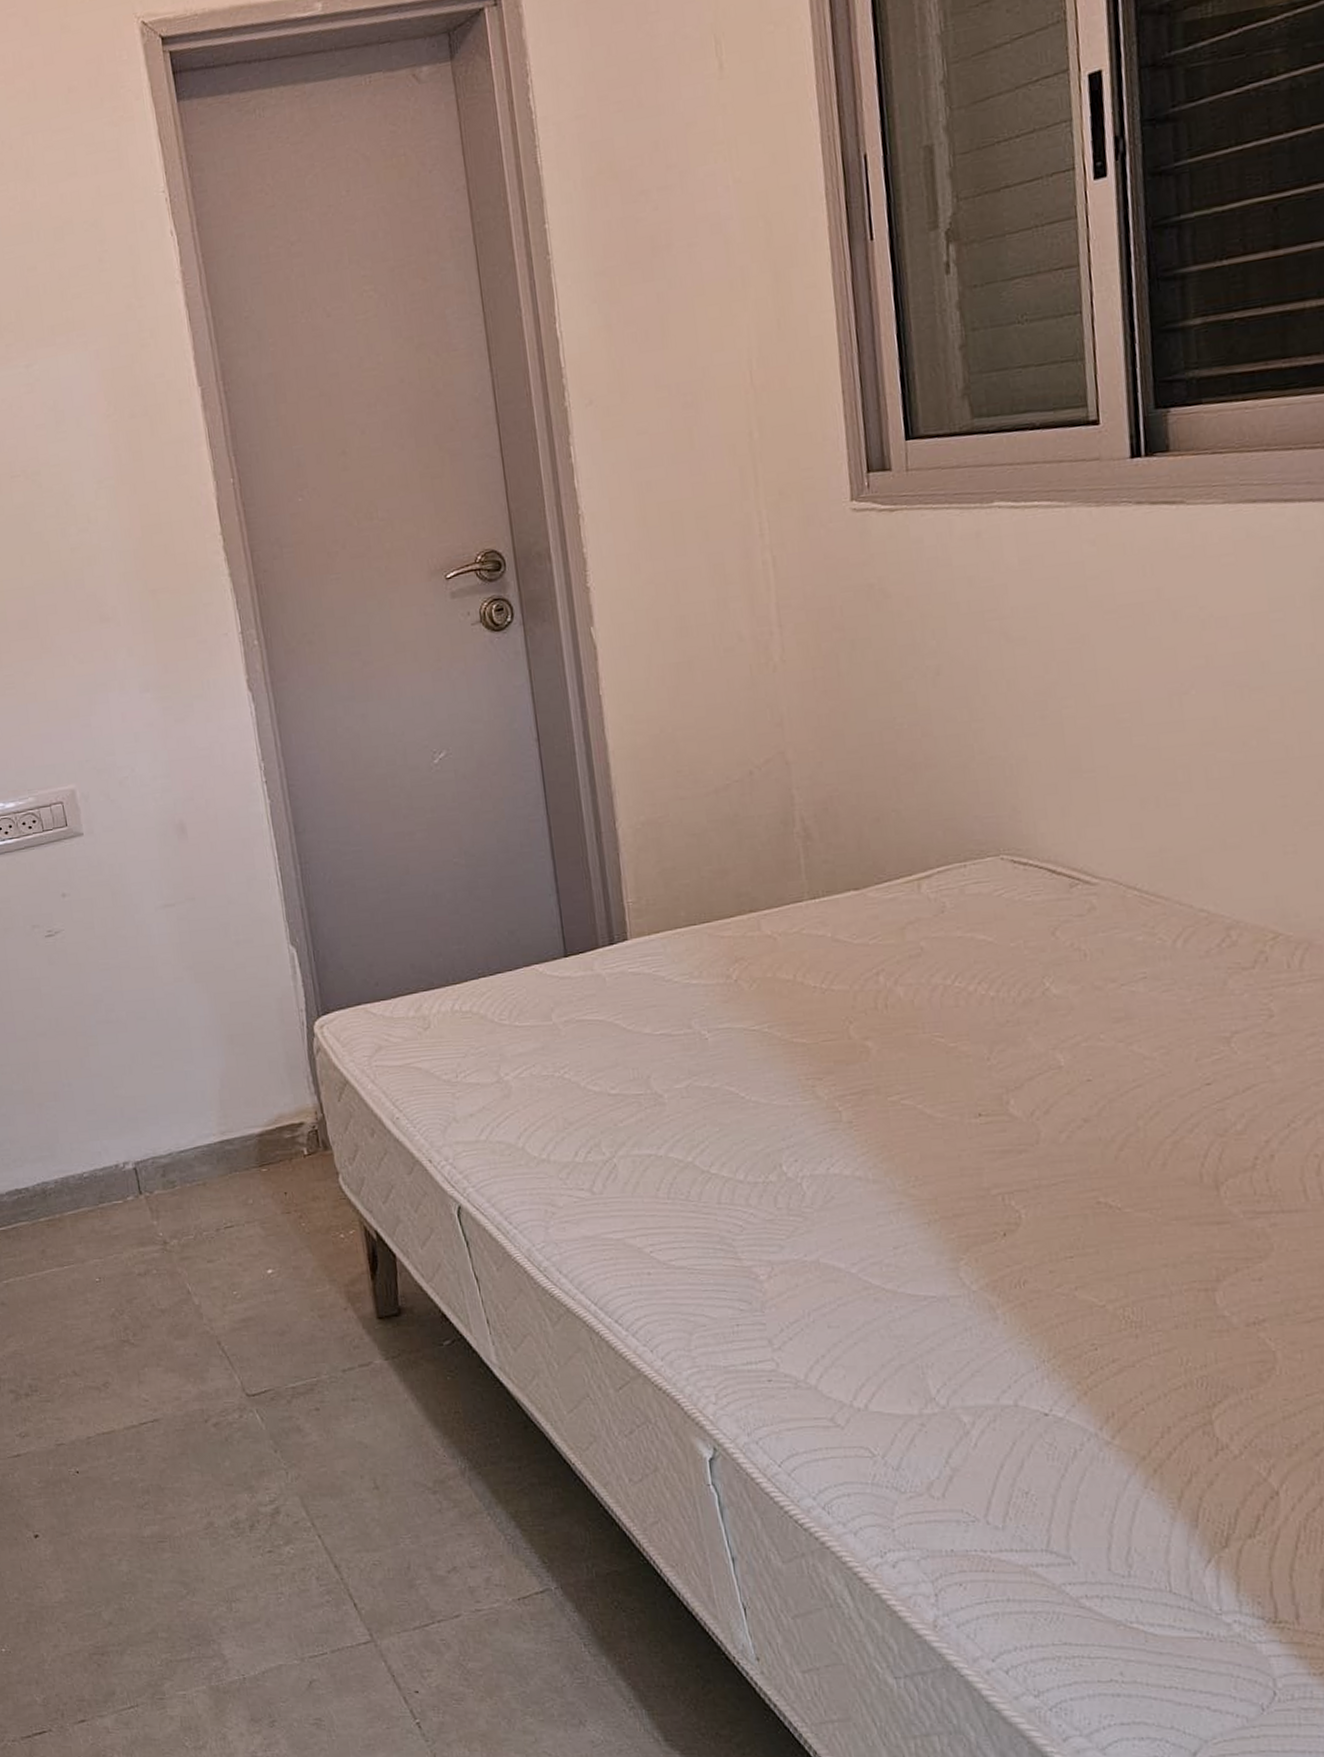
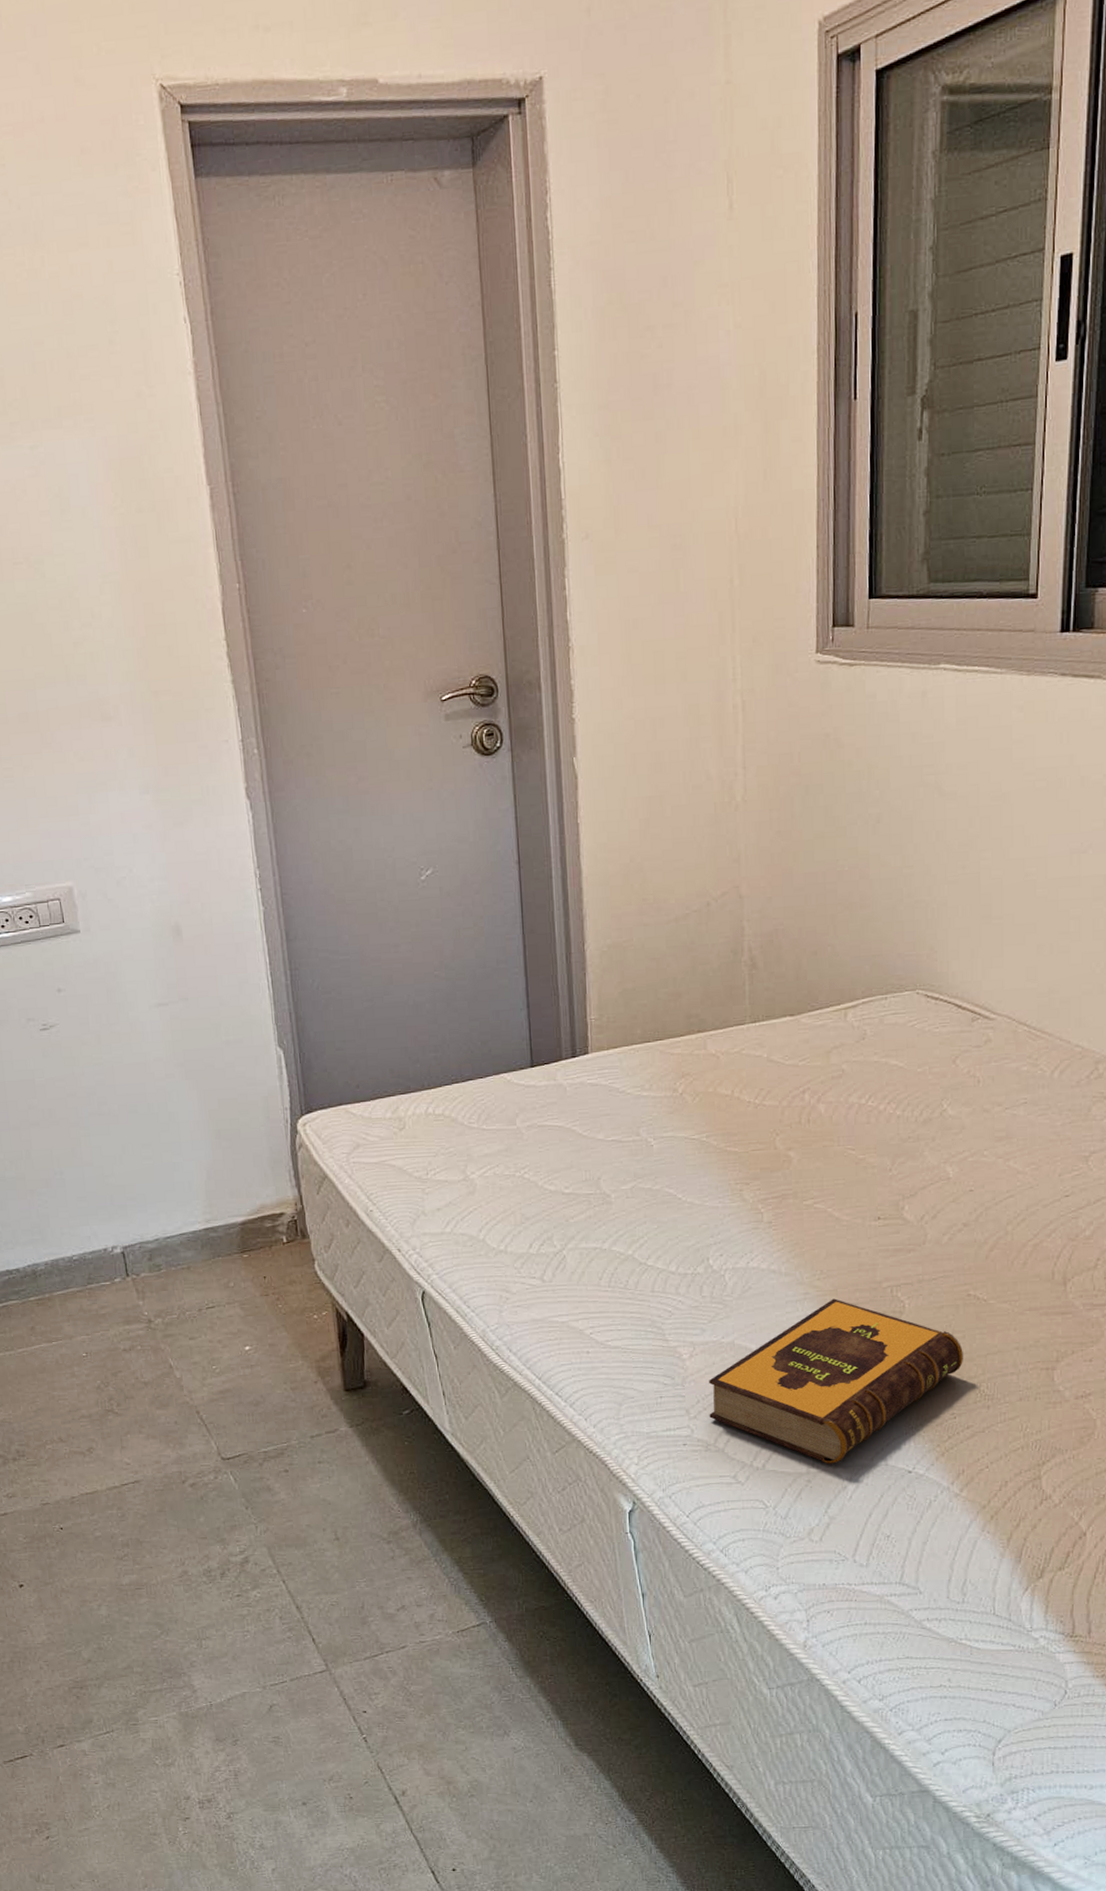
hardback book: none [793,1209,1100,1405] -> present [709,1298,964,1464]

